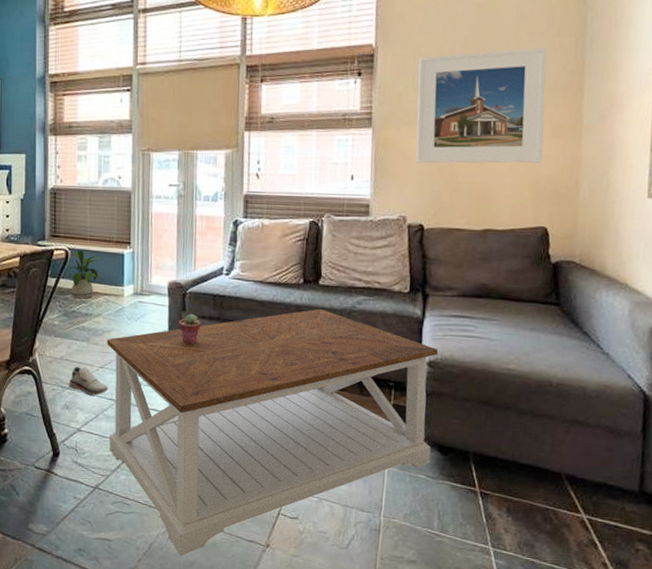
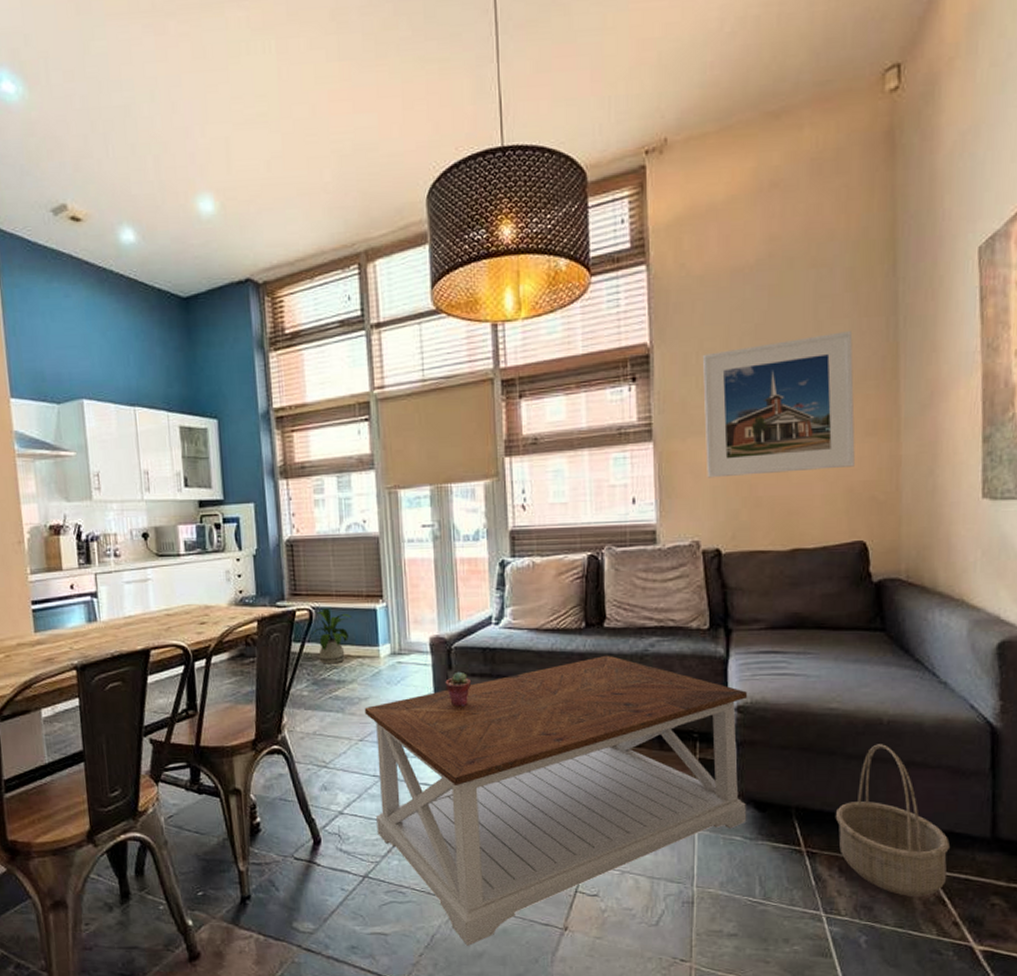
shoe: present [69,366,109,396] -> none [325,740,371,773]
basket: none [506,403,604,539] -> present [835,744,951,896]

